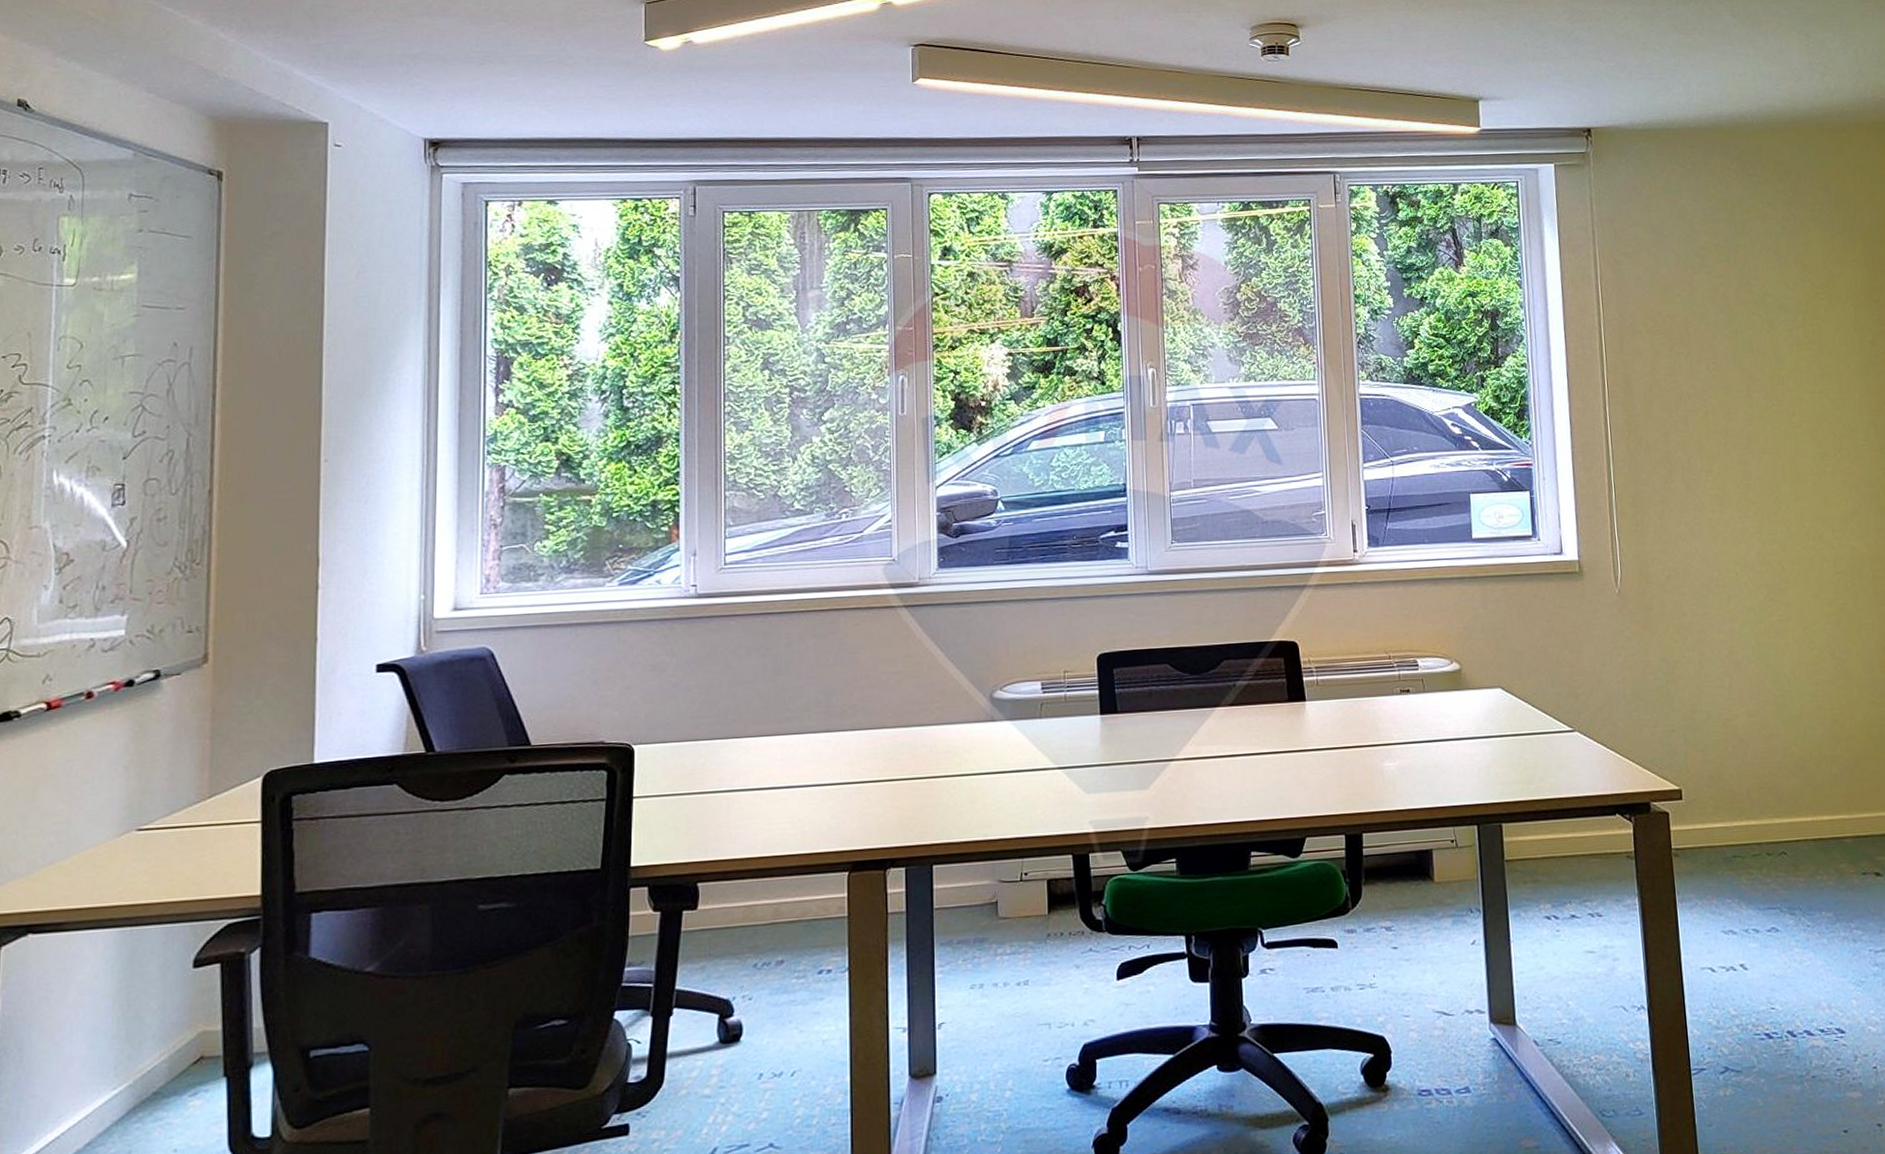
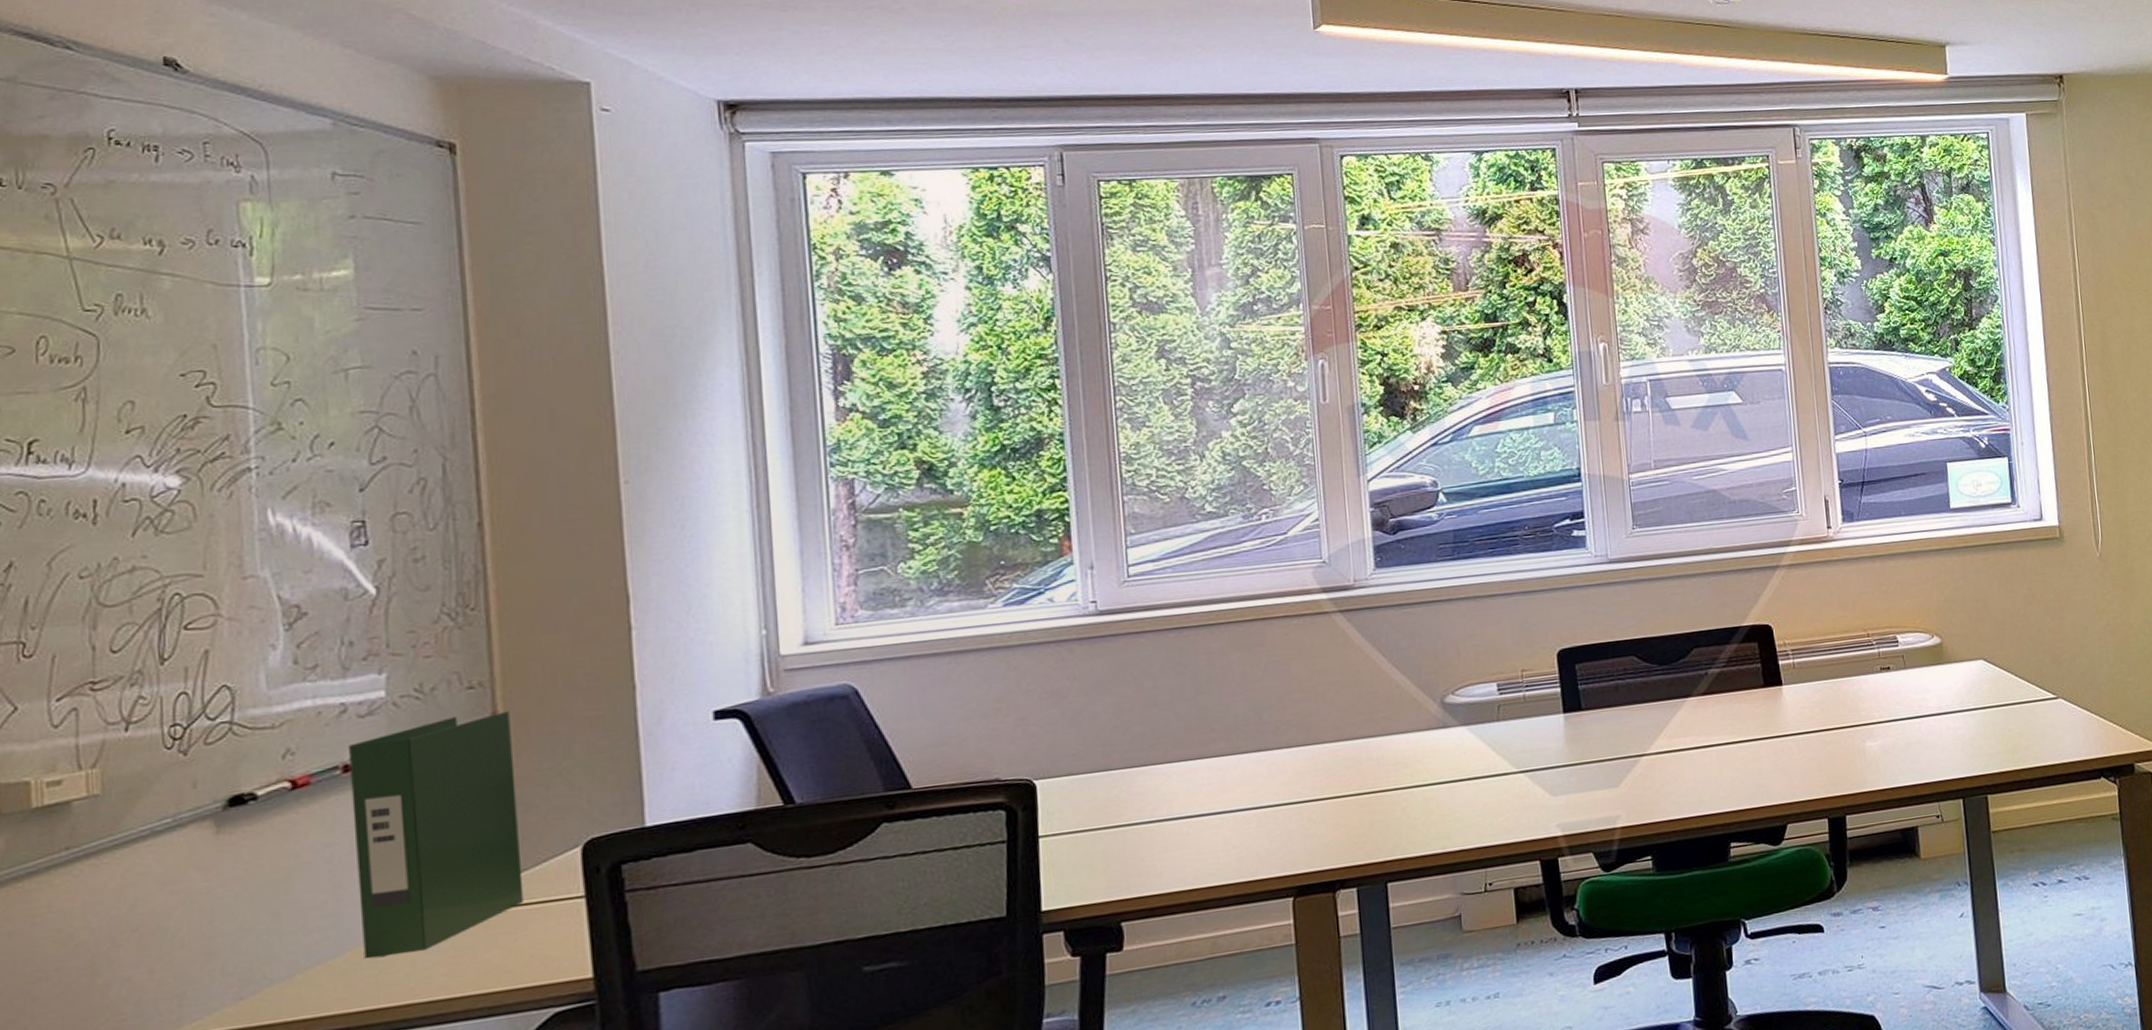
binder: none [86,654,218,863] -> present [349,711,524,960]

